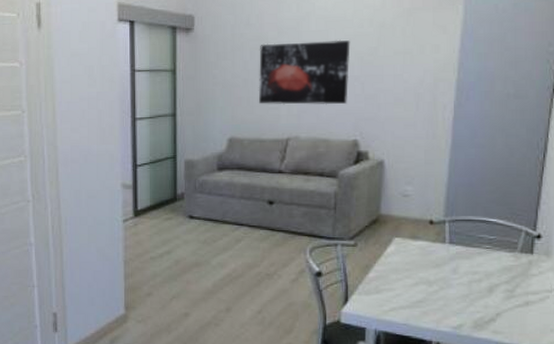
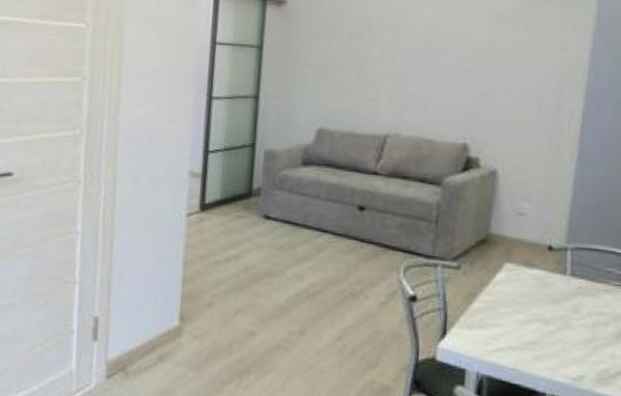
wall art: present [258,40,350,105] -> none [355,25,465,101]

